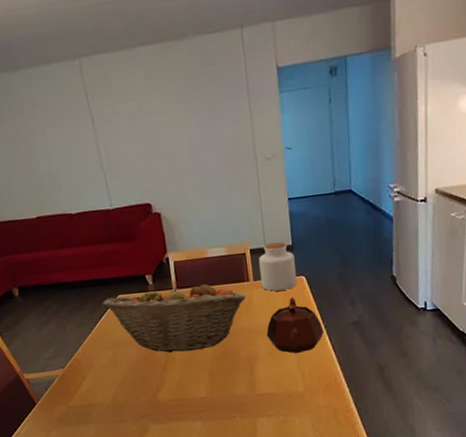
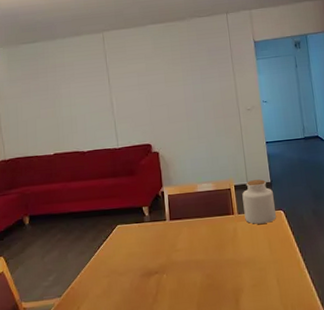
fruit basket: present [102,282,247,353] -> none [102,214,232,283]
teapot: present [266,297,324,354] -> none [250,230,303,287]

